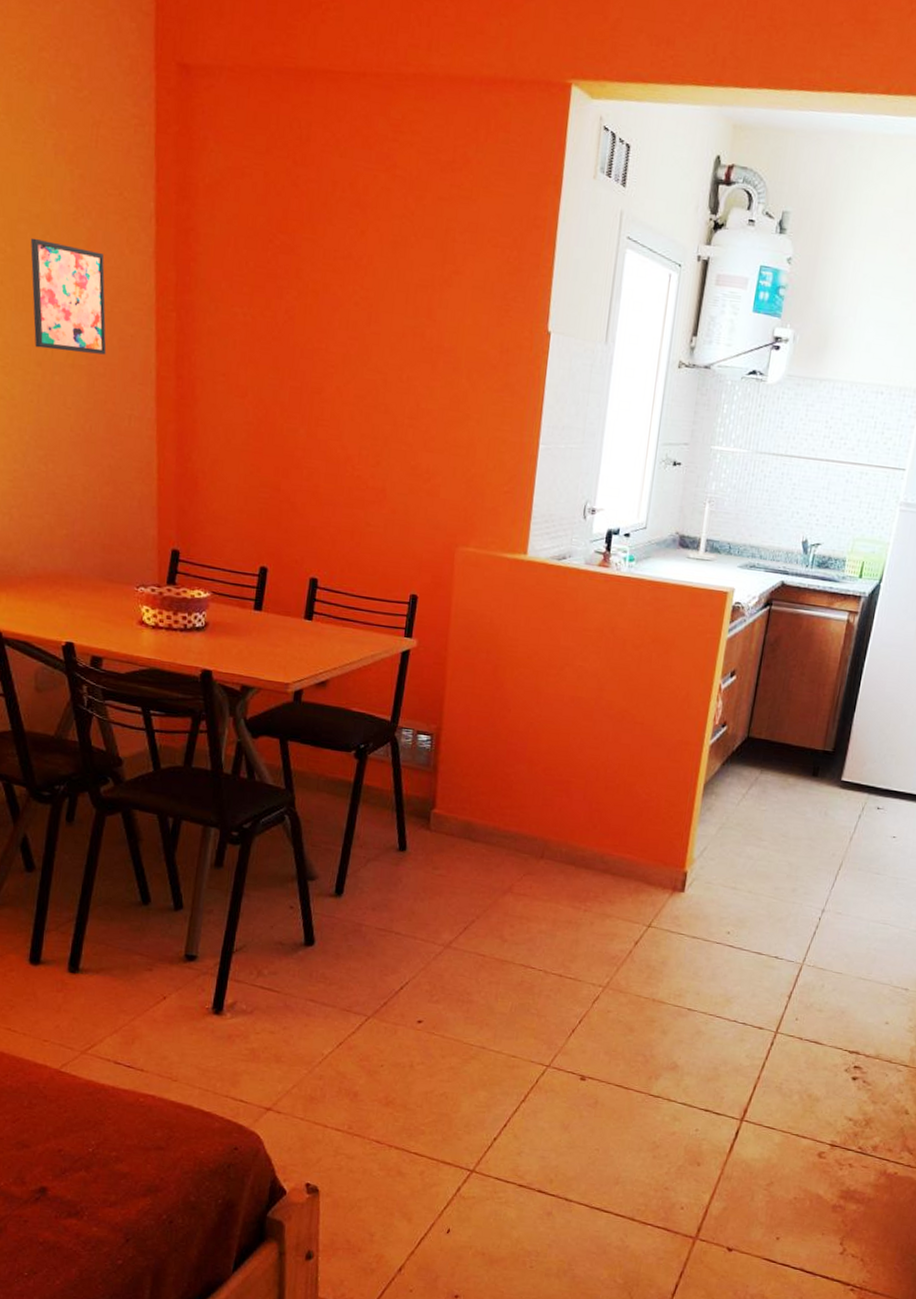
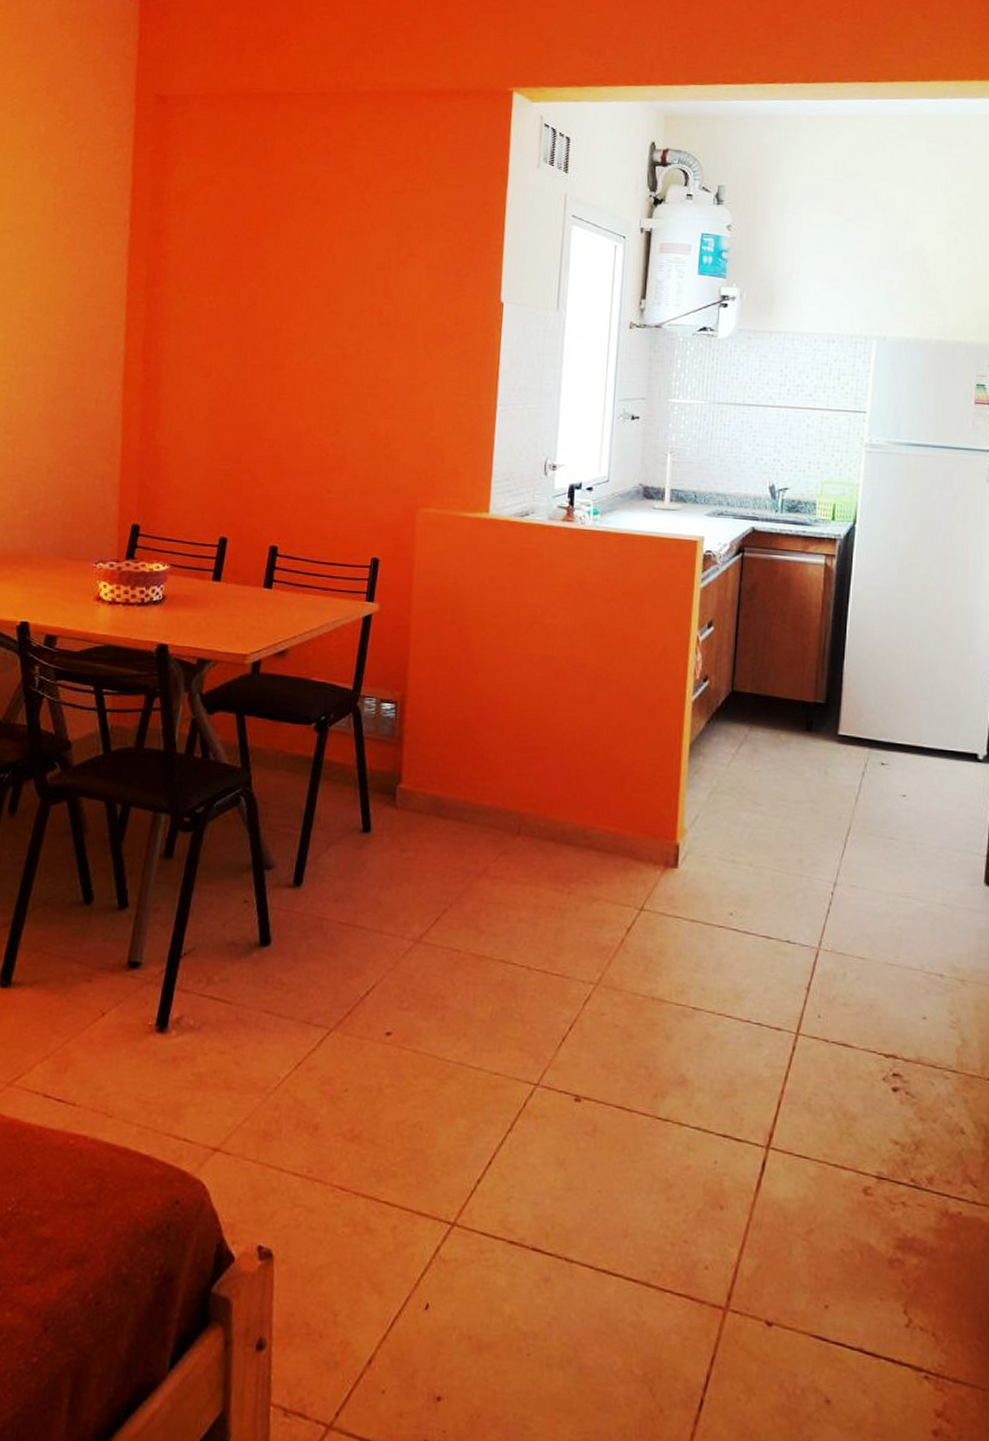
wall art: present [30,237,107,355] -> none [10,246,81,345]

